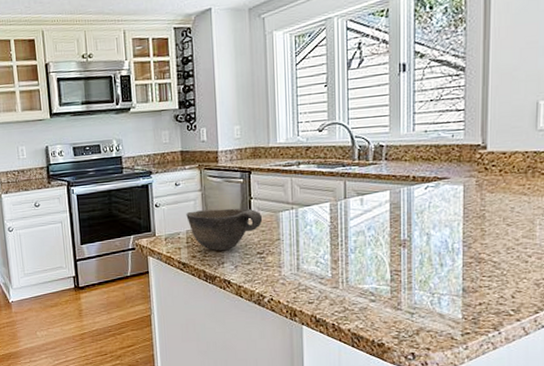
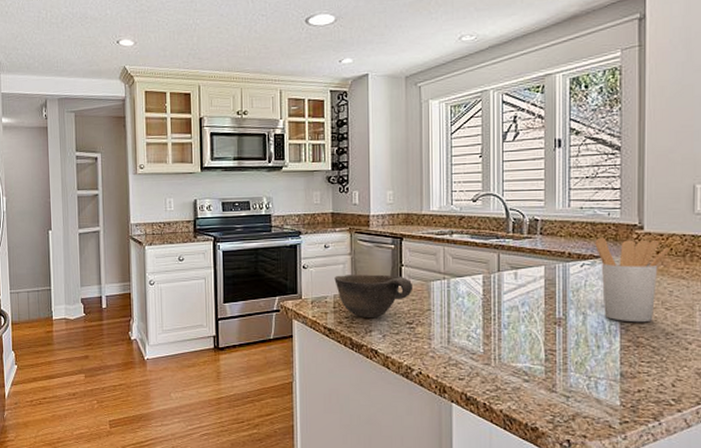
utensil holder: none [439,158,512,240] -> present [595,237,669,323]

